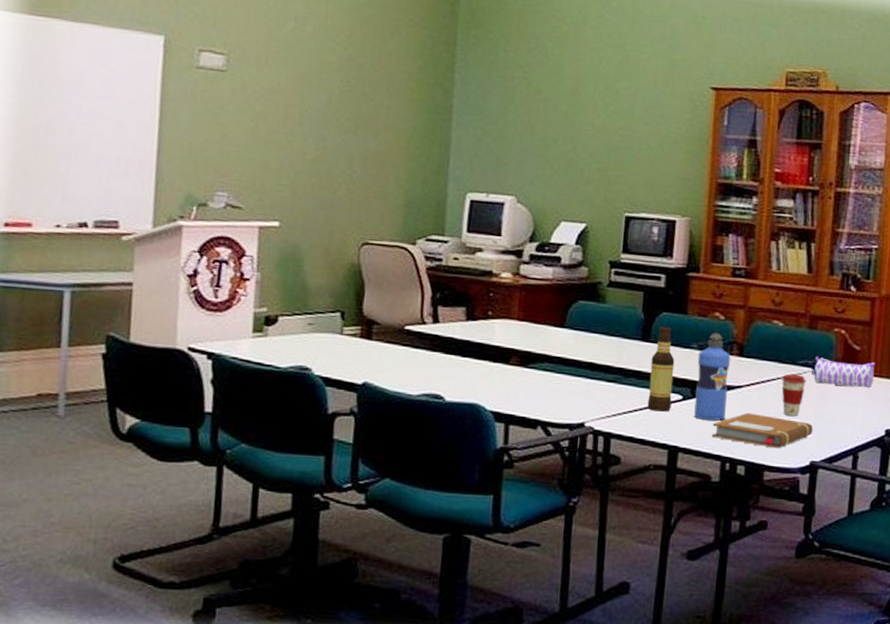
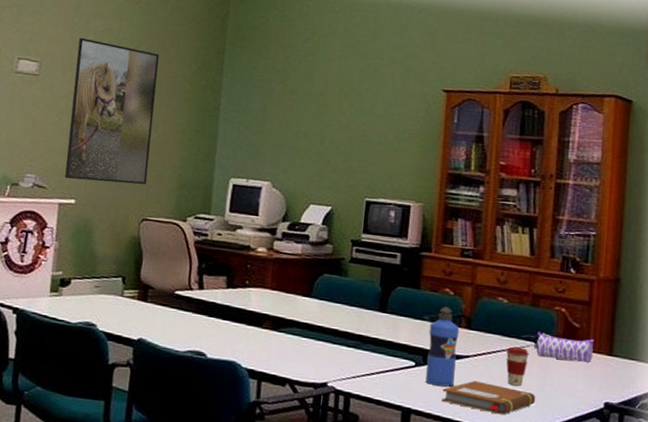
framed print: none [265,24,377,203] -> present [65,37,159,185]
bottle: present [647,326,675,412] -> none [383,299,409,376]

